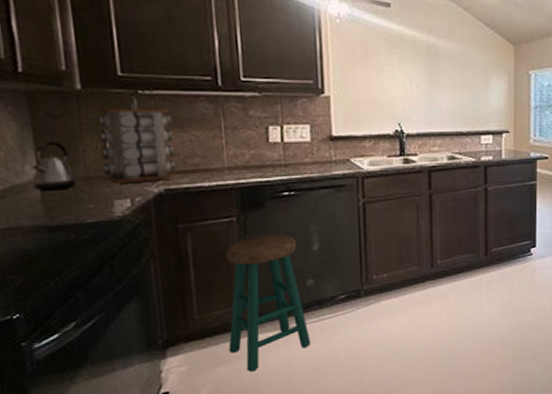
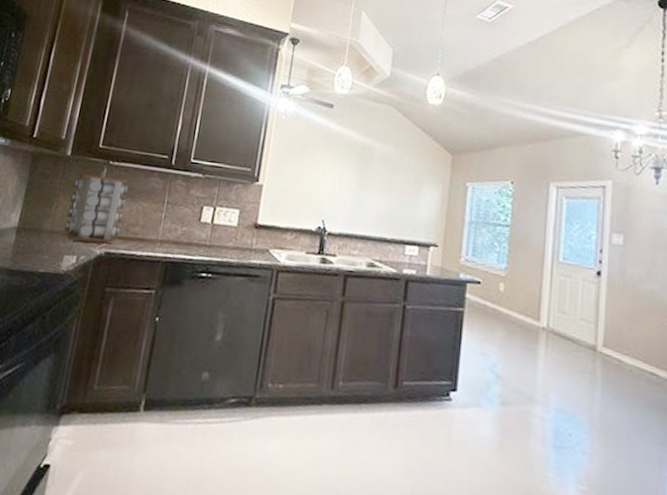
kettle: present [31,142,77,191] -> none [11,195,46,239]
stool: present [226,234,311,372] -> none [113,313,203,466]

